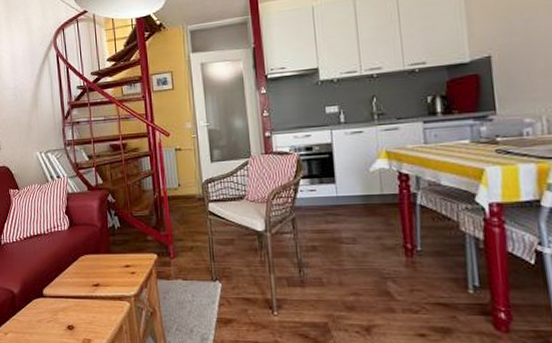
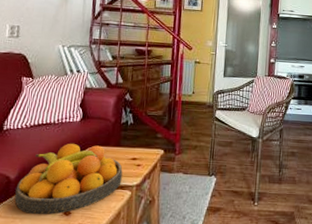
fruit bowl: none [21,253,118,330] -> present [14,143,123,215]

